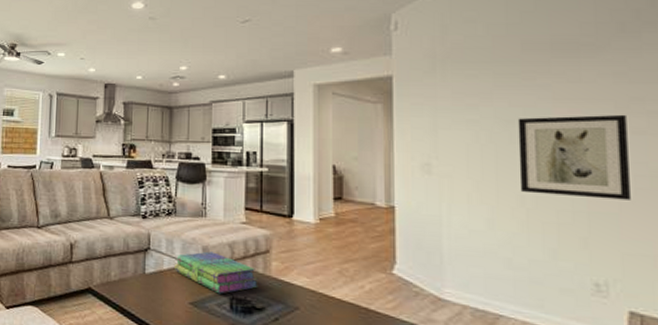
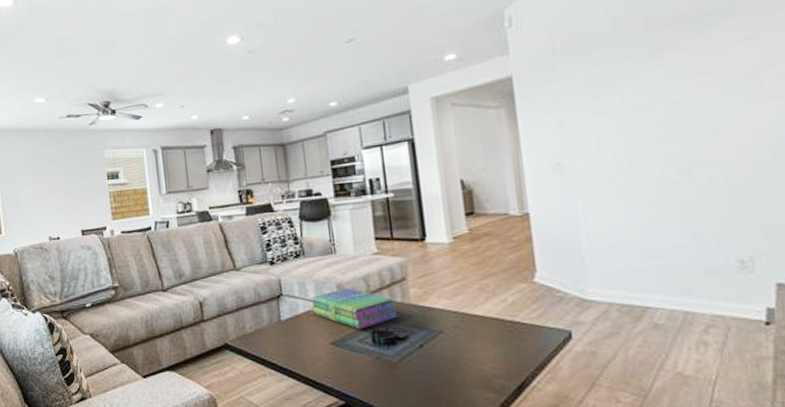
wall art: present [517,114,630,200] -> none [647,81,769,179]

